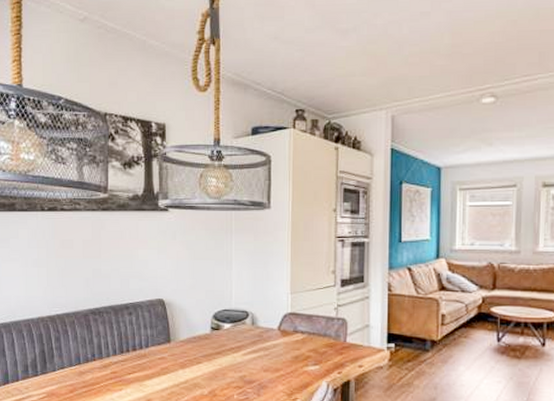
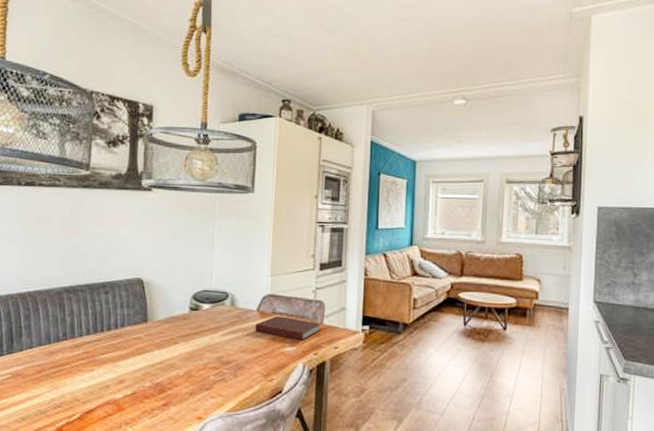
notebook: none [277,335,344,359] -> present [255,316,321,340]

